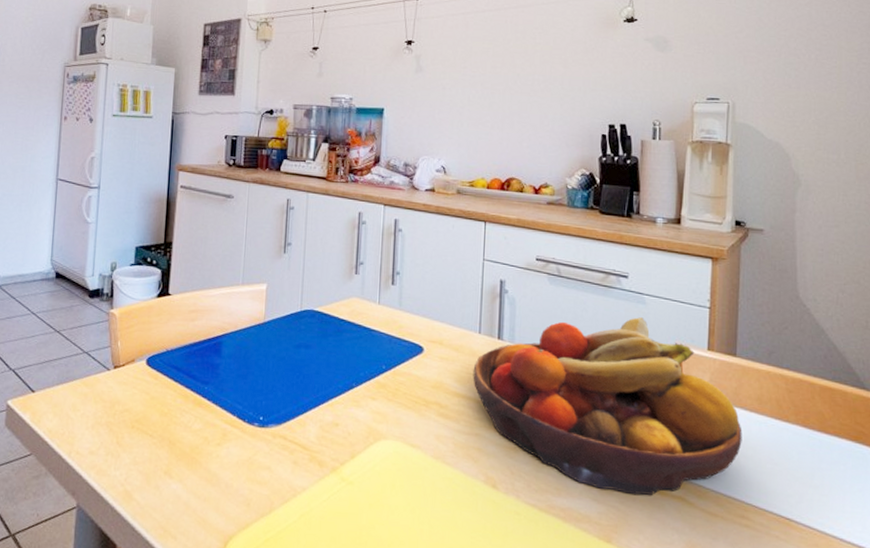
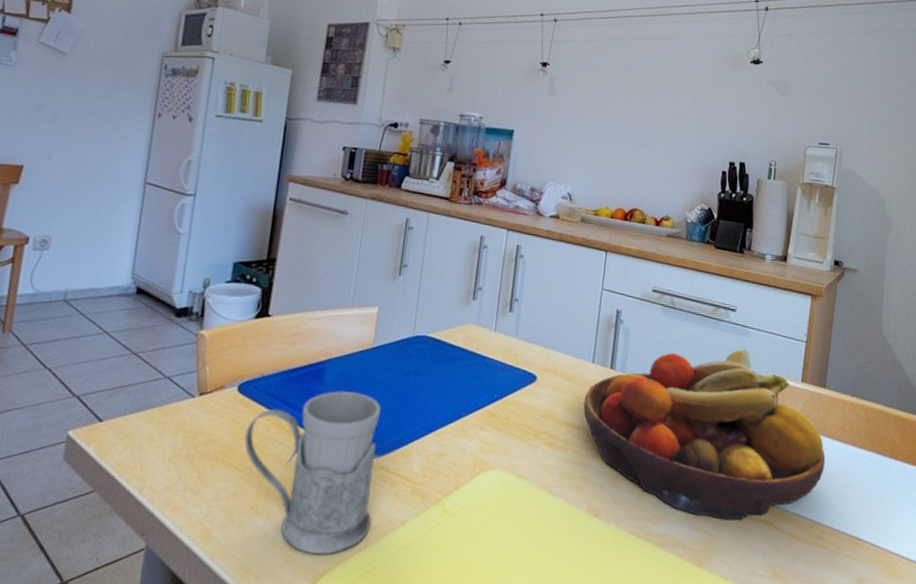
mug: none [155,363,275,518] -> present [244,390,381,555]

